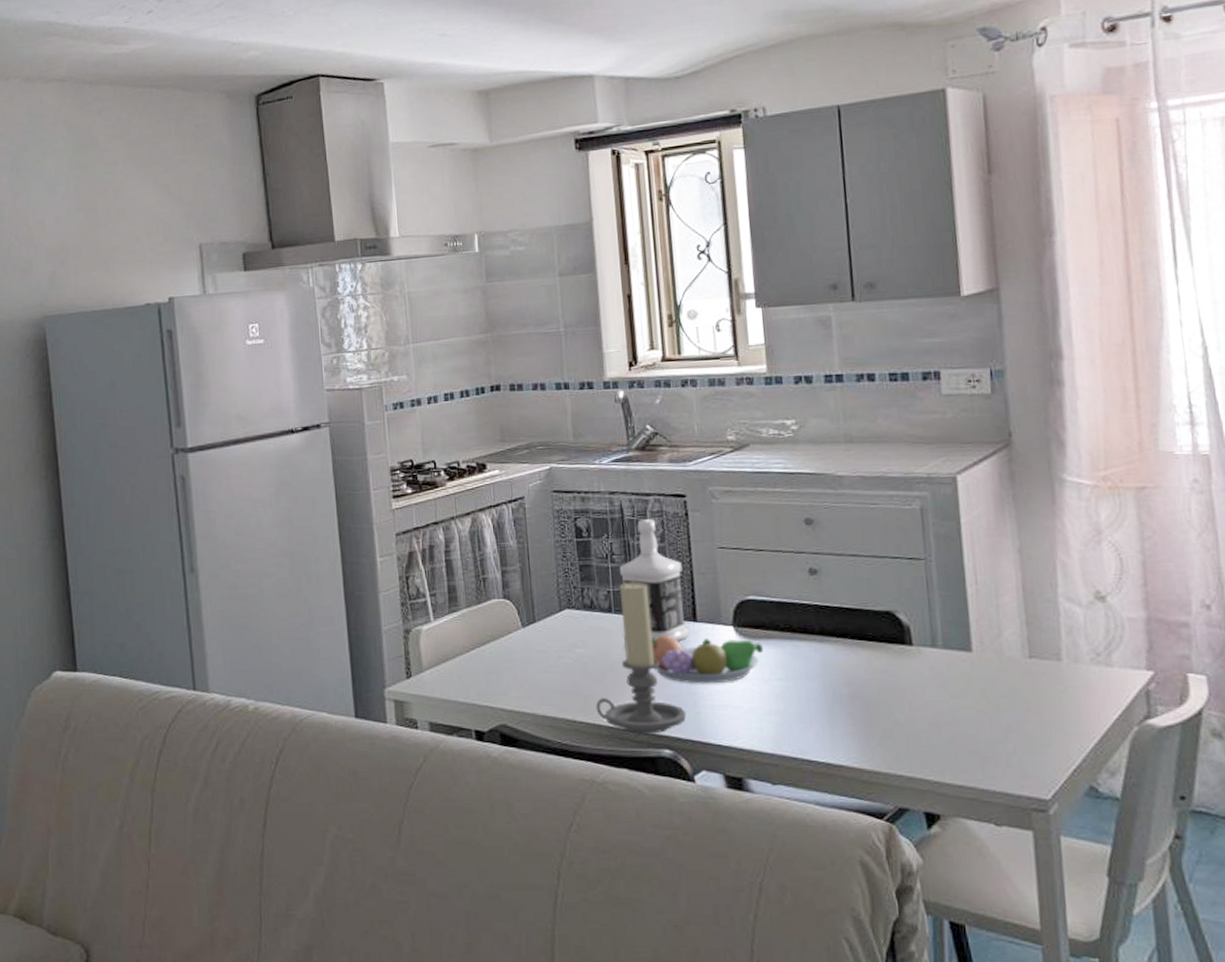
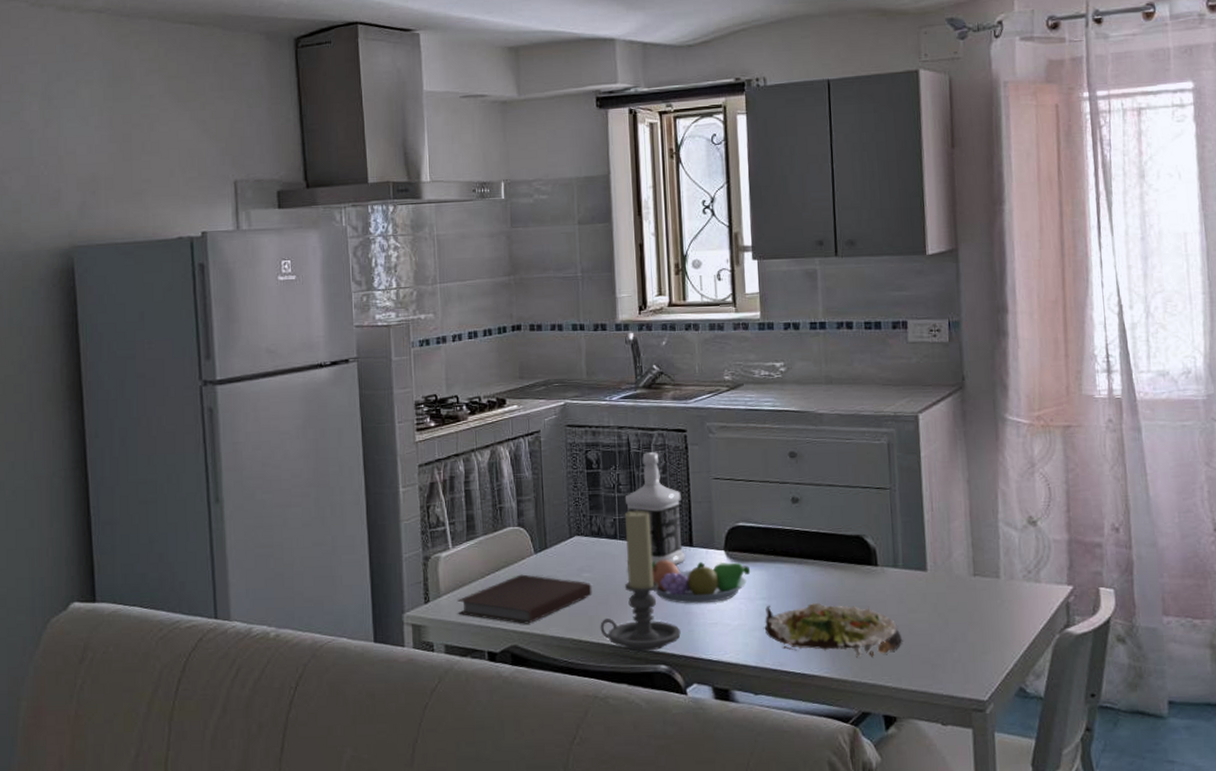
notebook: none [441,649,586,702] -> present [457,574,592,624]
salad plate: none [781,686,946,748] -> present [765,603,903,659]

